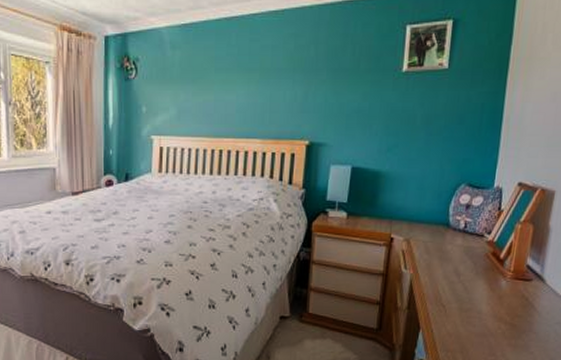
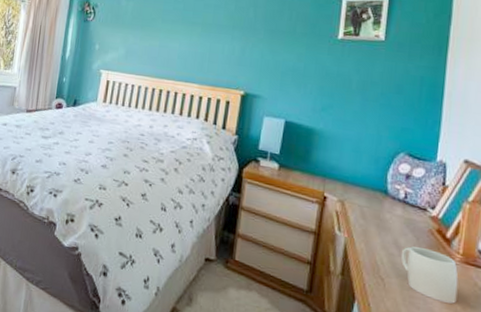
mug: none [460,272,509,318] -> present [400,246,459,305]

